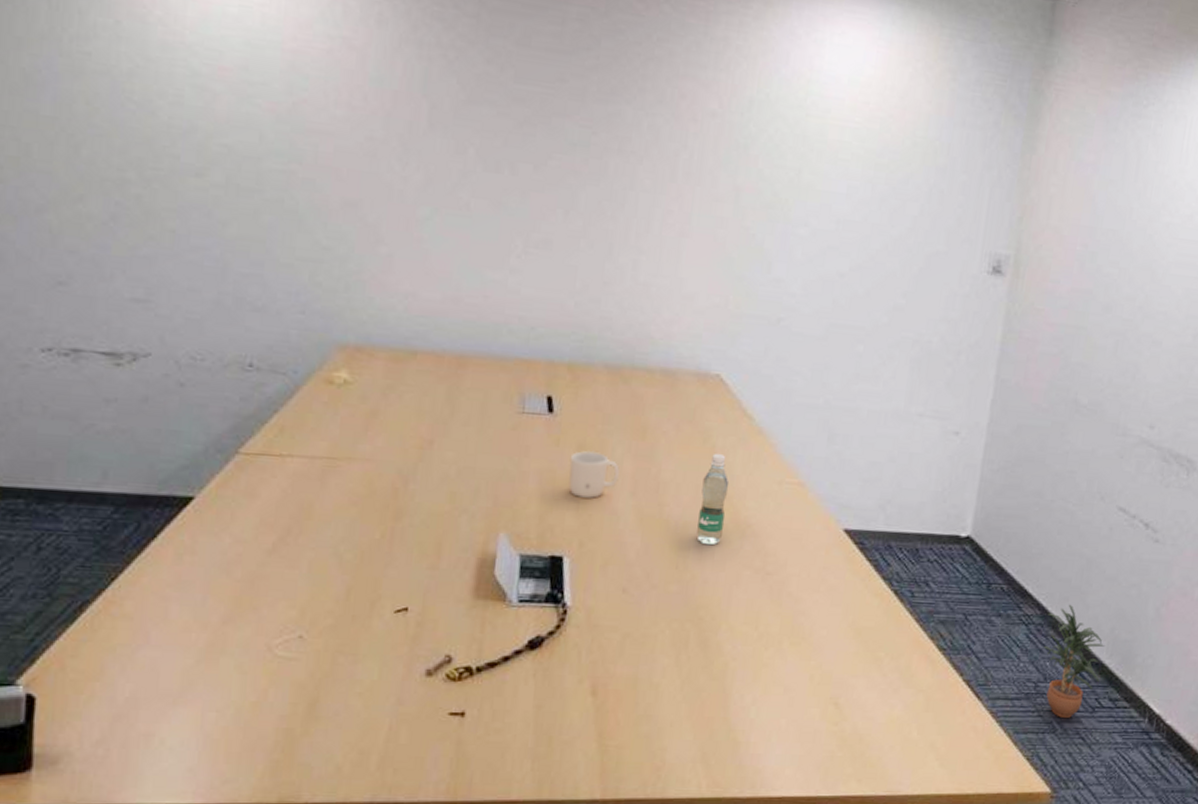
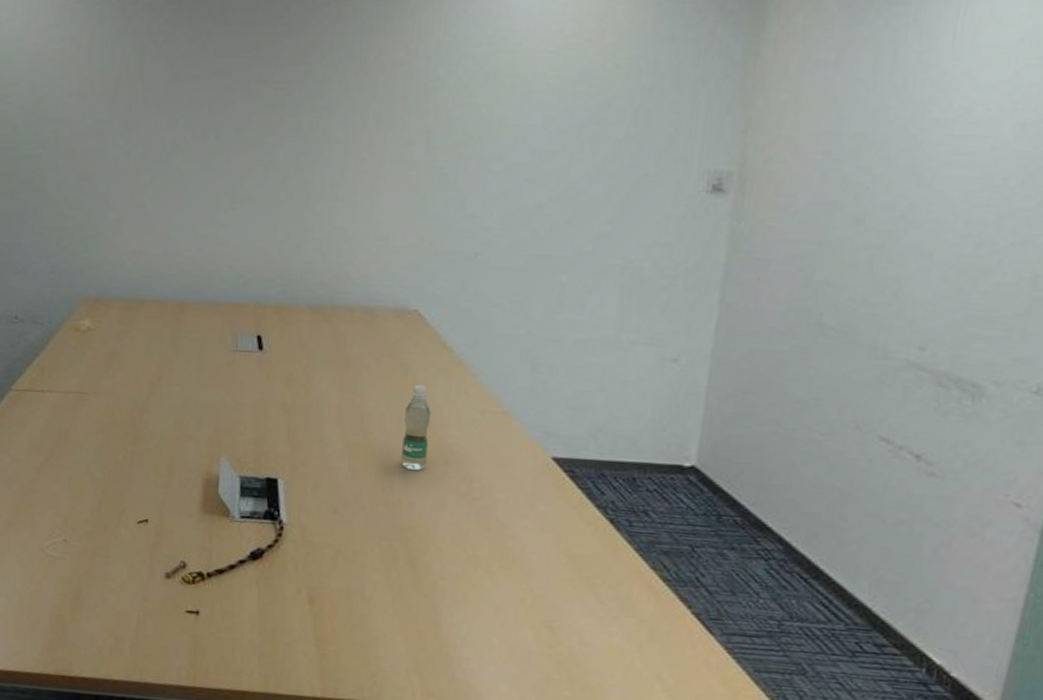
mug: present [568,450,620,498] -> none [279,383,326,427]
potted plant: present [1043,604,1105,719] -> none [787,540,866,662]

